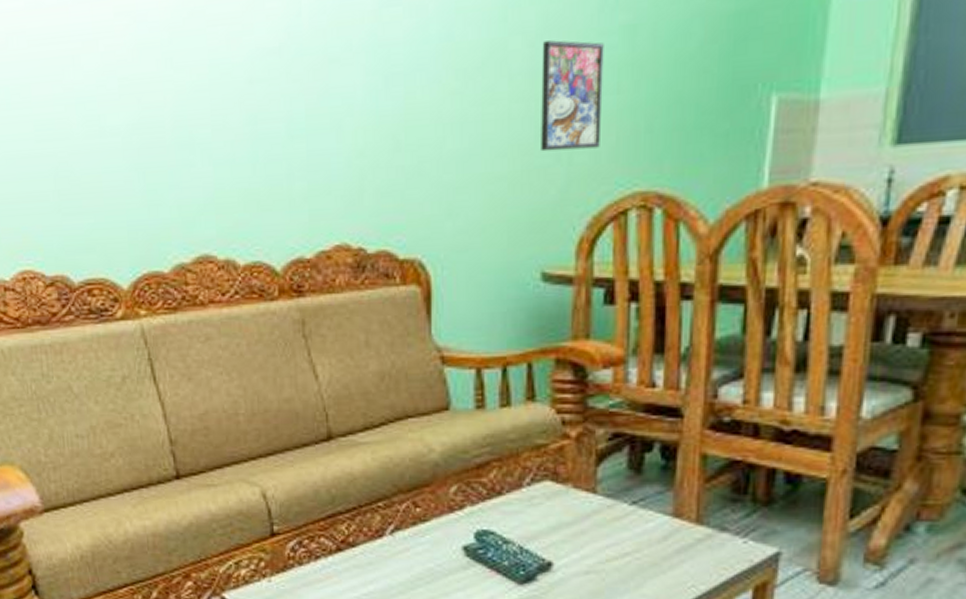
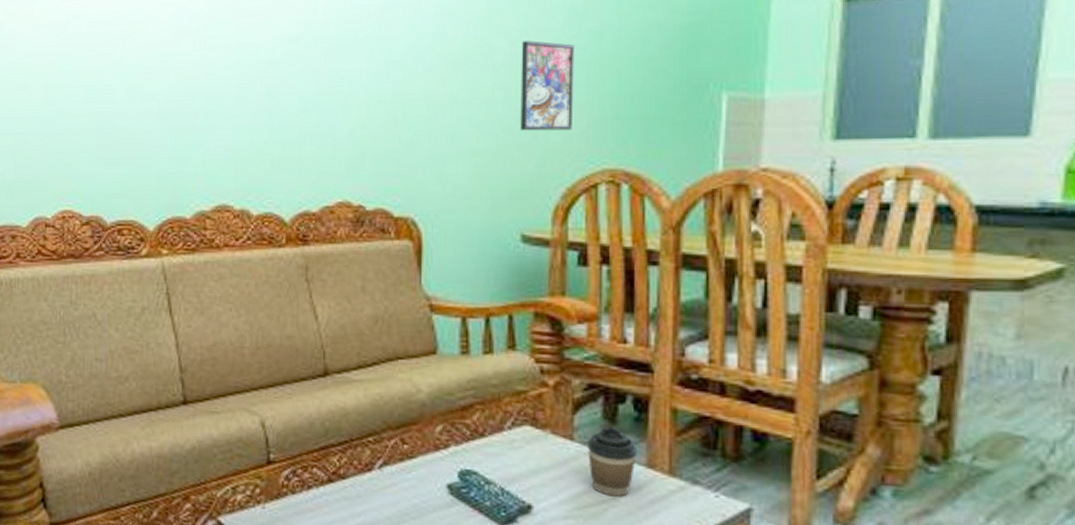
coffee cup: none [610,477,664,549] -> present [587,426,638,497]

